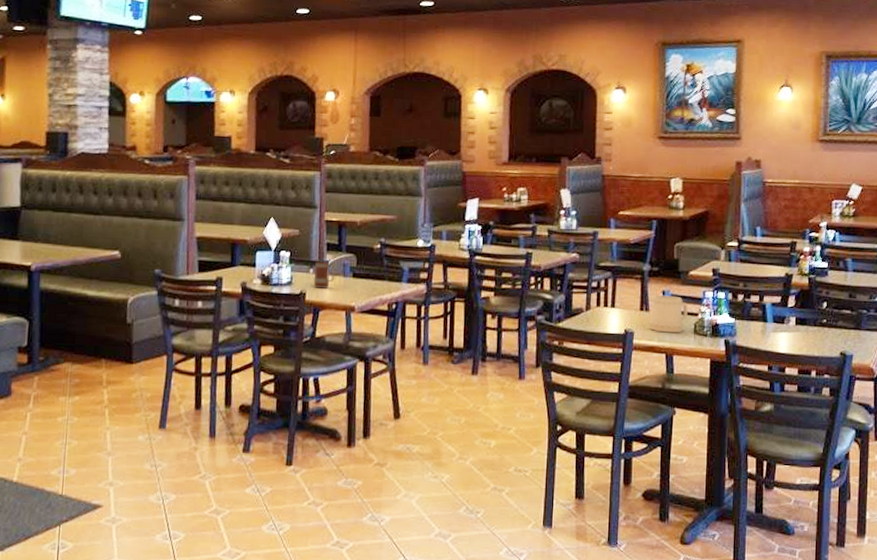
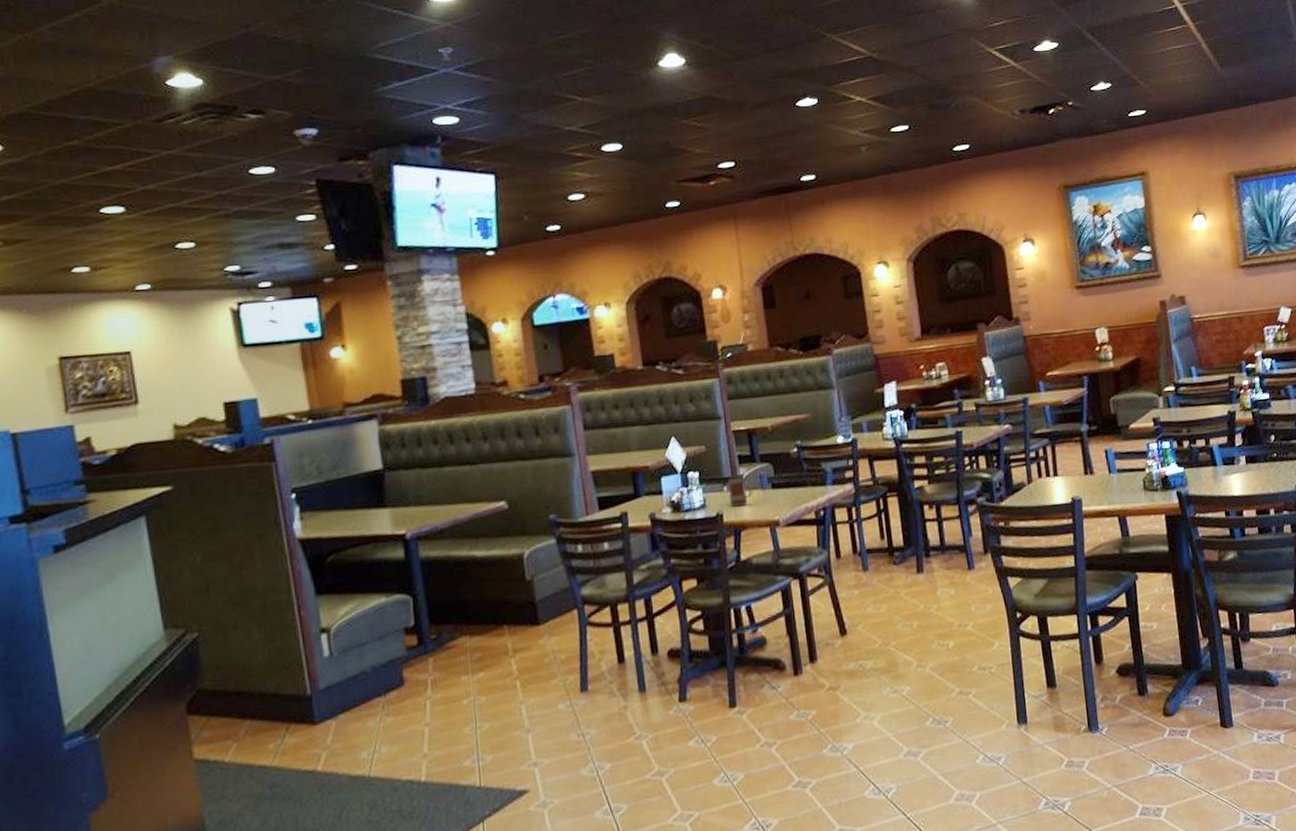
beer mug: present [649,295,688,333] -> none [1095,453,1135,495]

